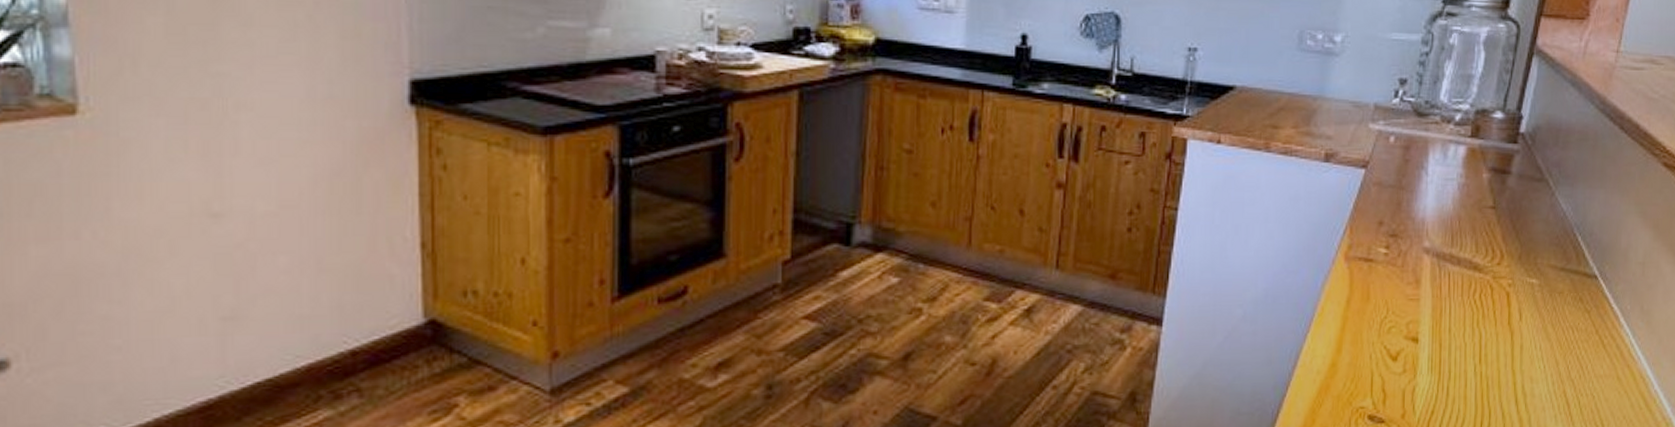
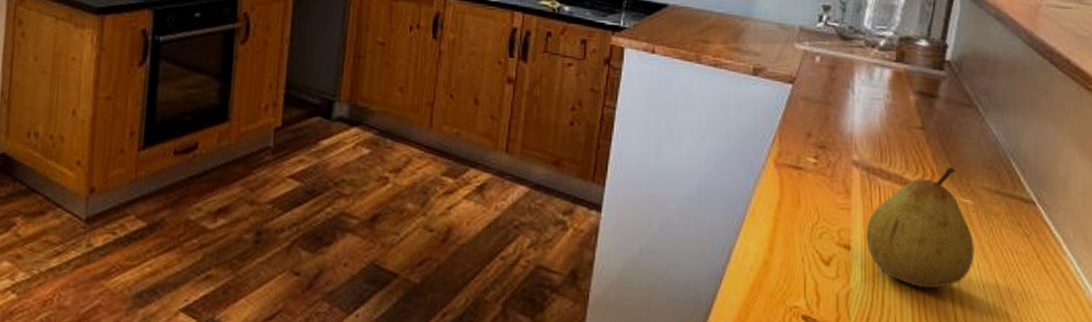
fruit: none [1434,247,1538,375] -> present [866,167,974,289]

